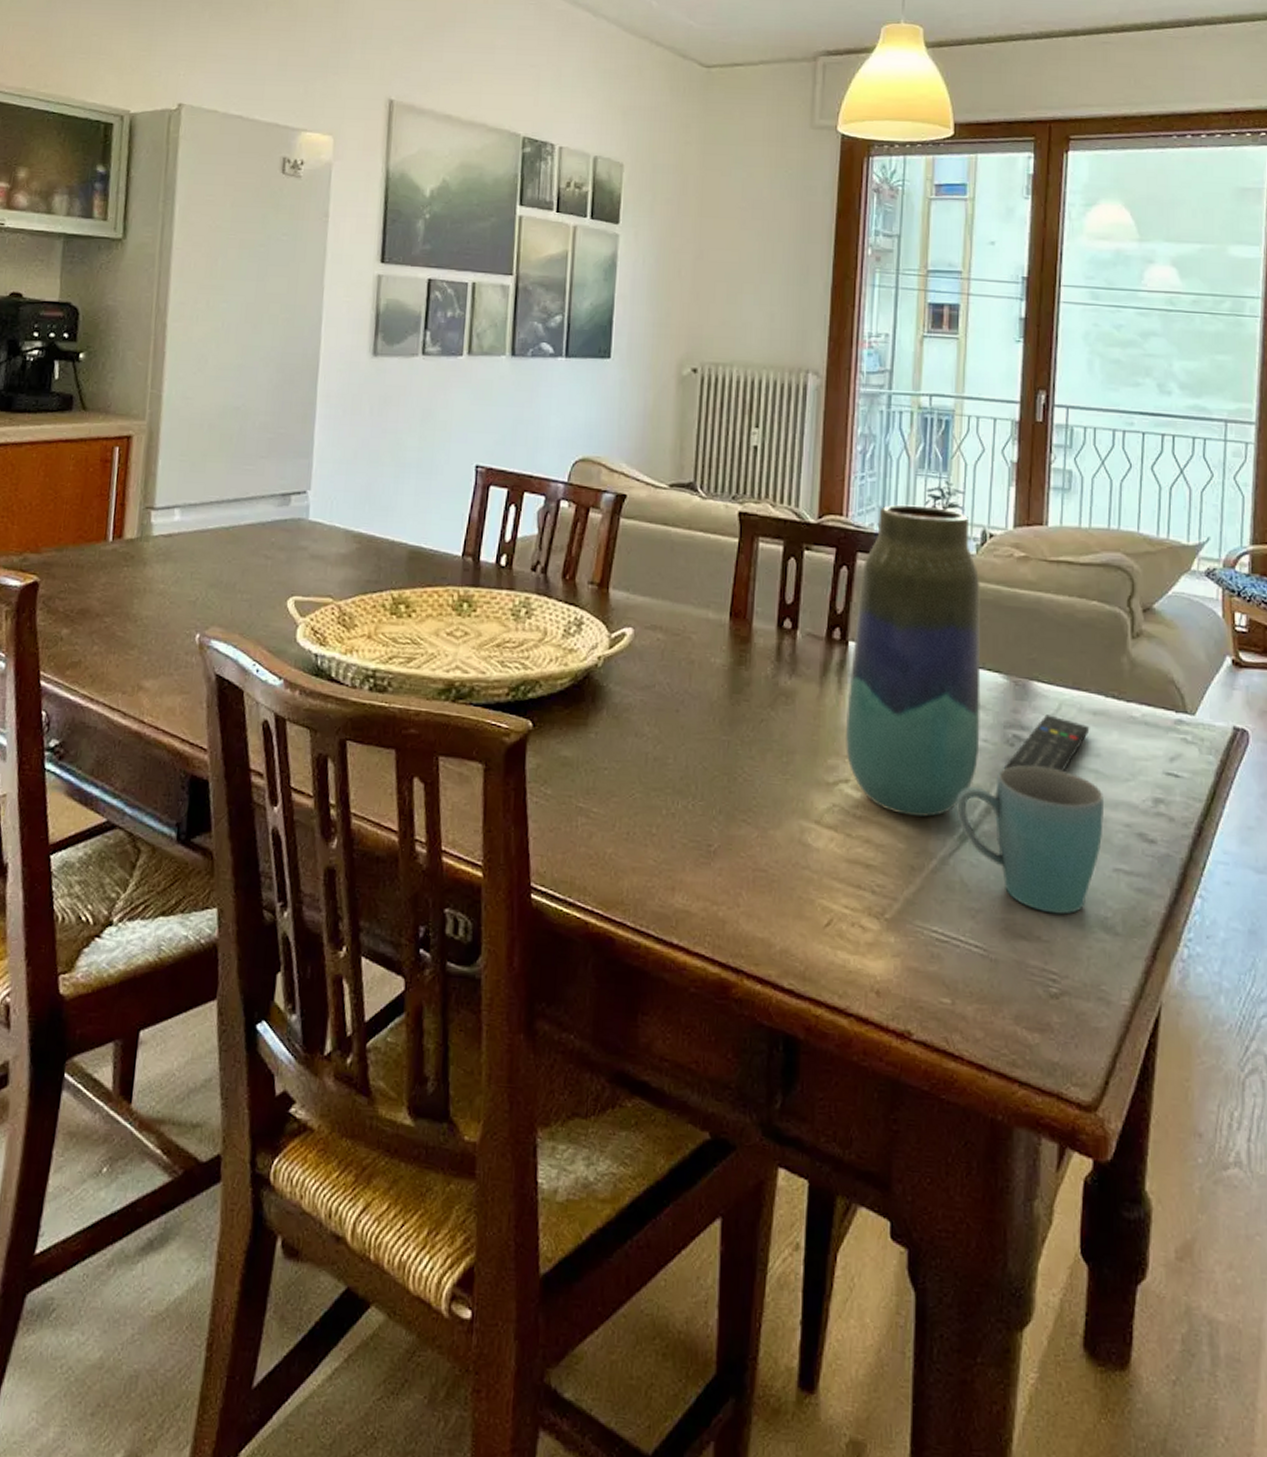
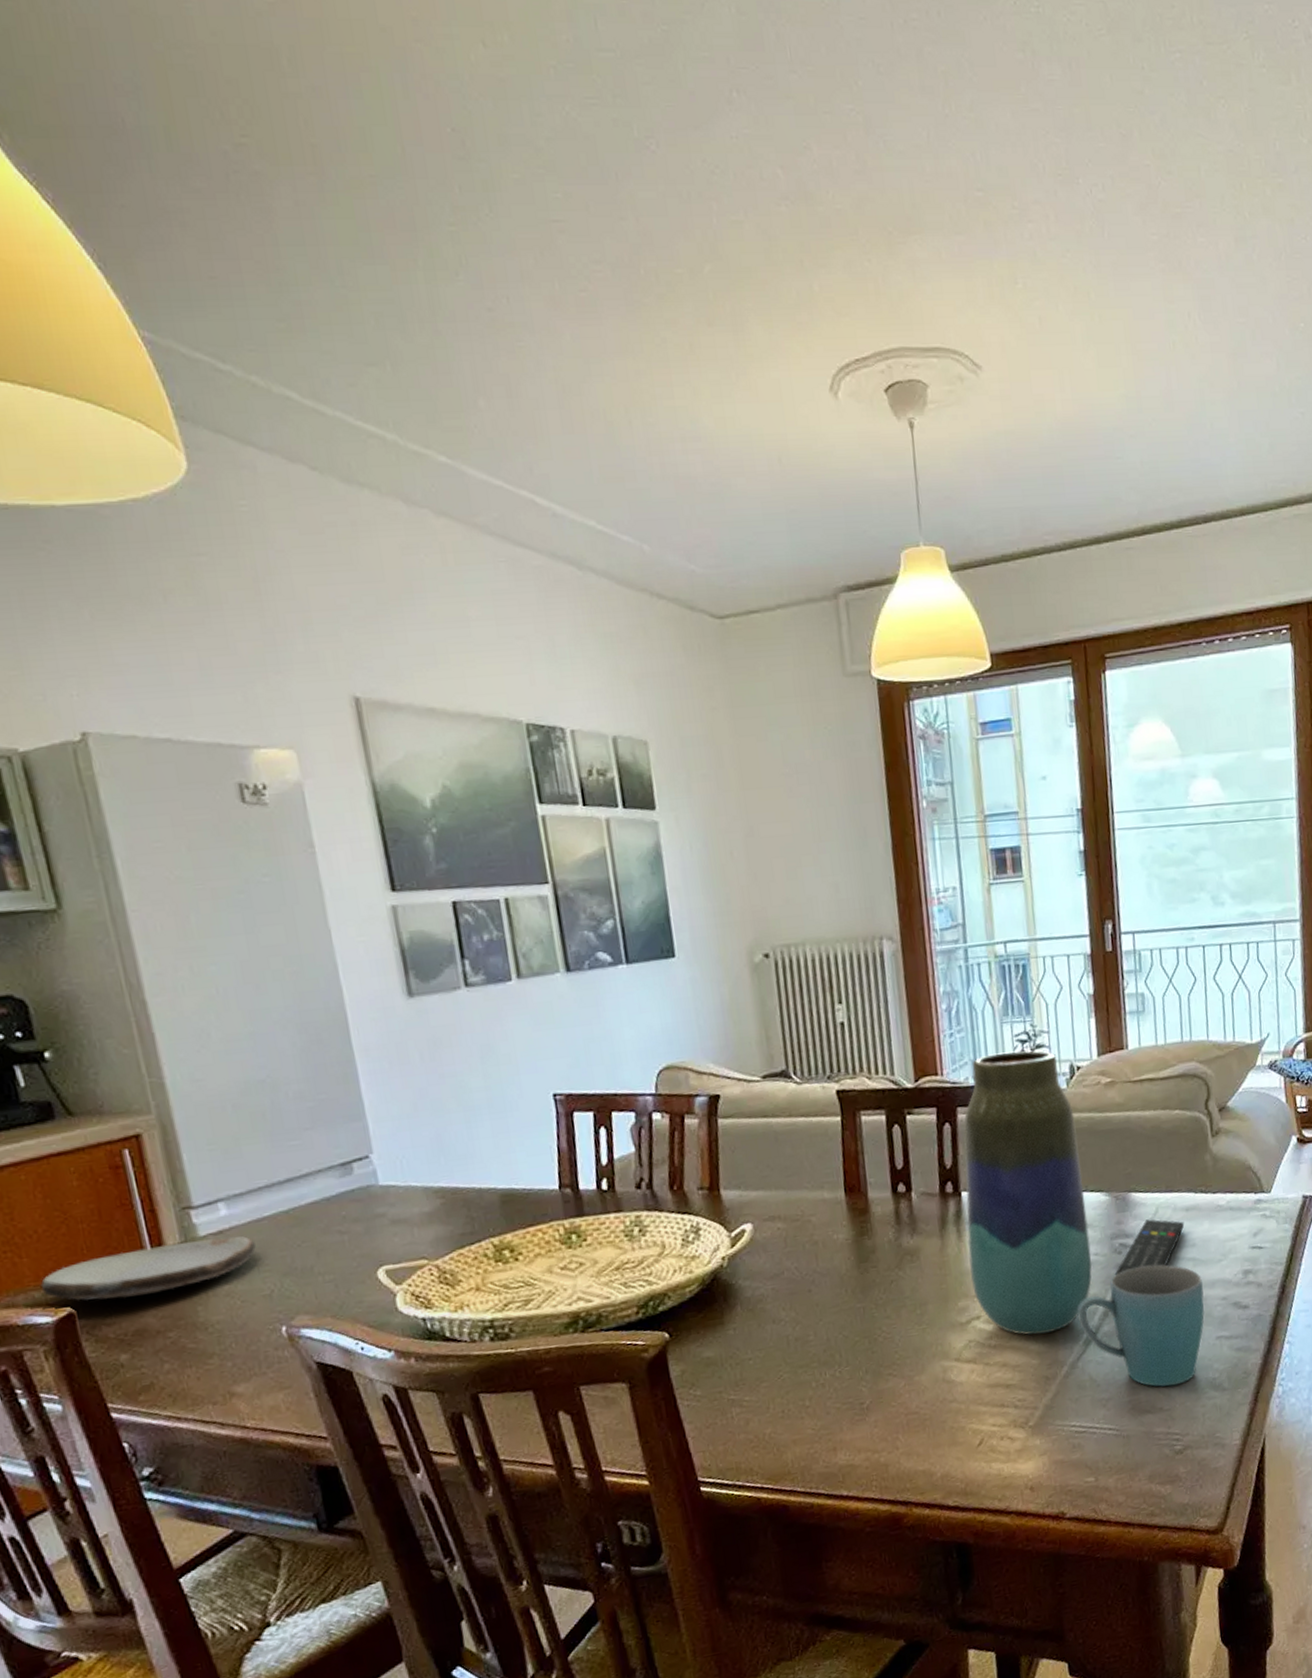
plate: none [20,536,195,579] -> present [41,1236,256,1301]

